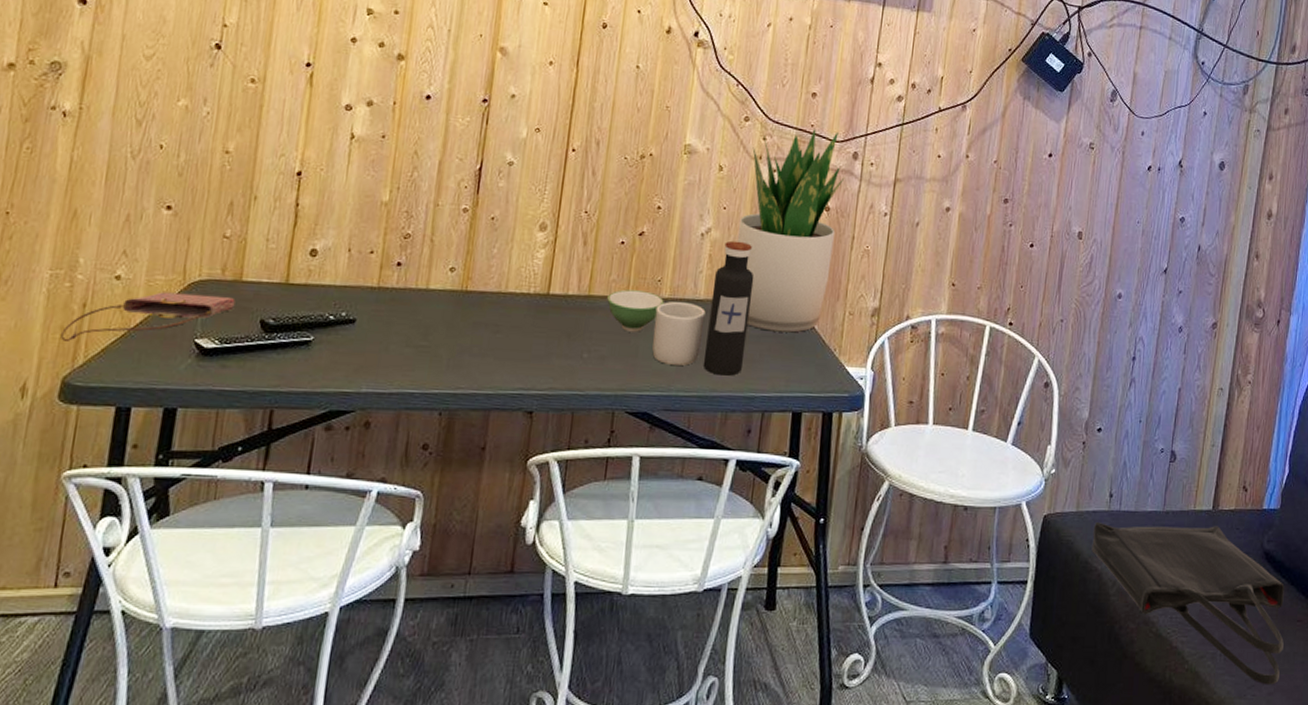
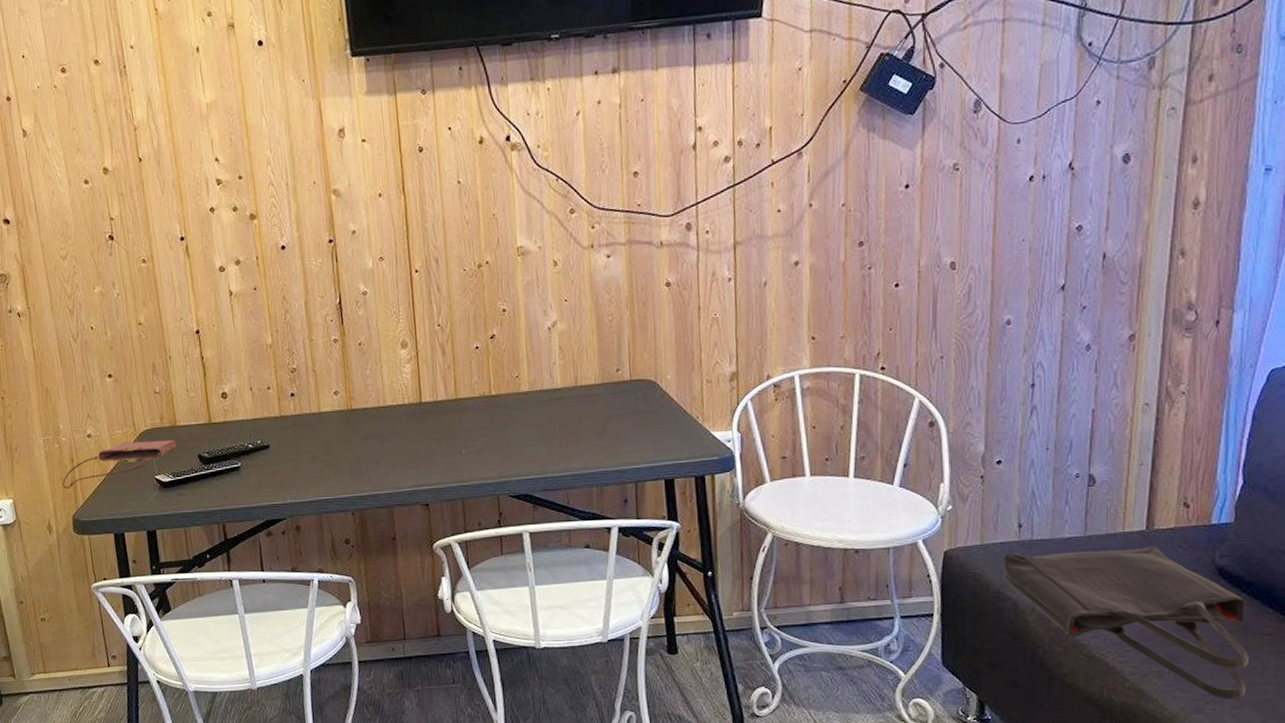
bowl: present [607,289,664,332] -> none [473,388,525,426]
mug: present [652,302,706,366] -> none [518,393,567,450]
water bottle: present [703,240,754,376] -> none [567,329,609,454]
planter: present [736,129,845,333] -> none [582,206,681,409]

